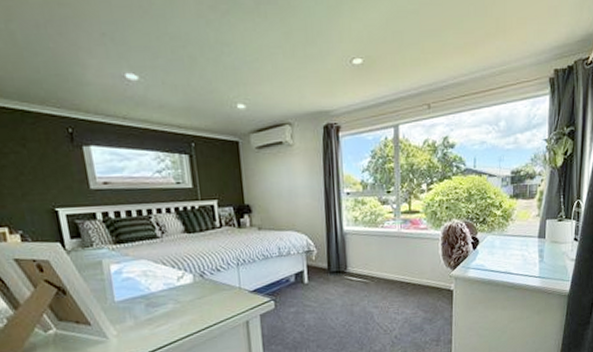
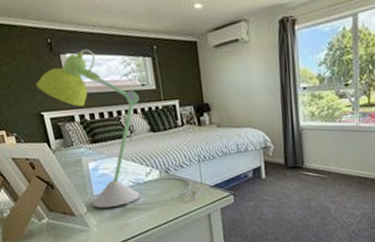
desk lamp: none [50,142,240,316] -> present [35,49,202,208]

